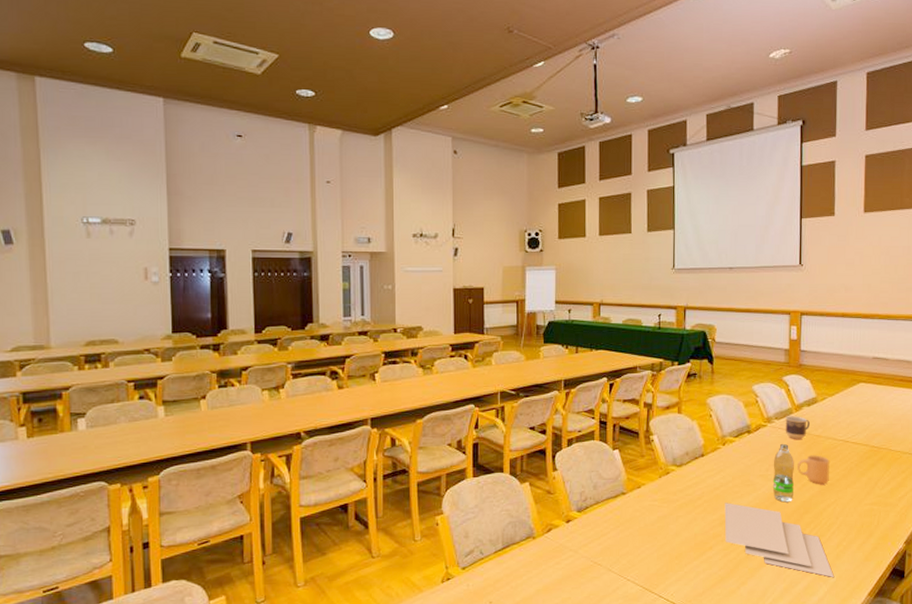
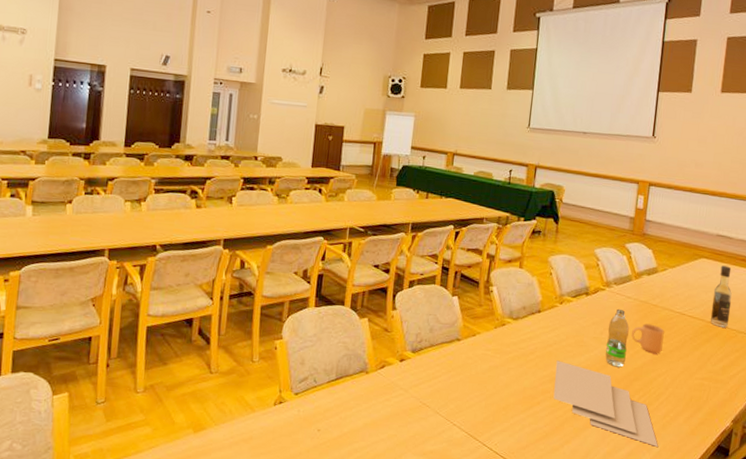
cup: present [785,416,810,440] -> none [623,282,648,308]
bottle: none [873,388,894,450] -> present [710,265,732,328]

